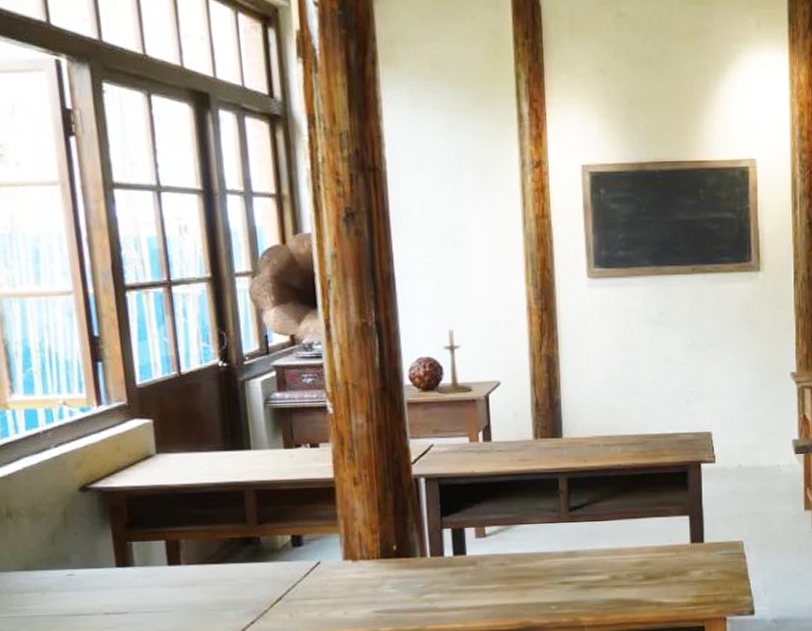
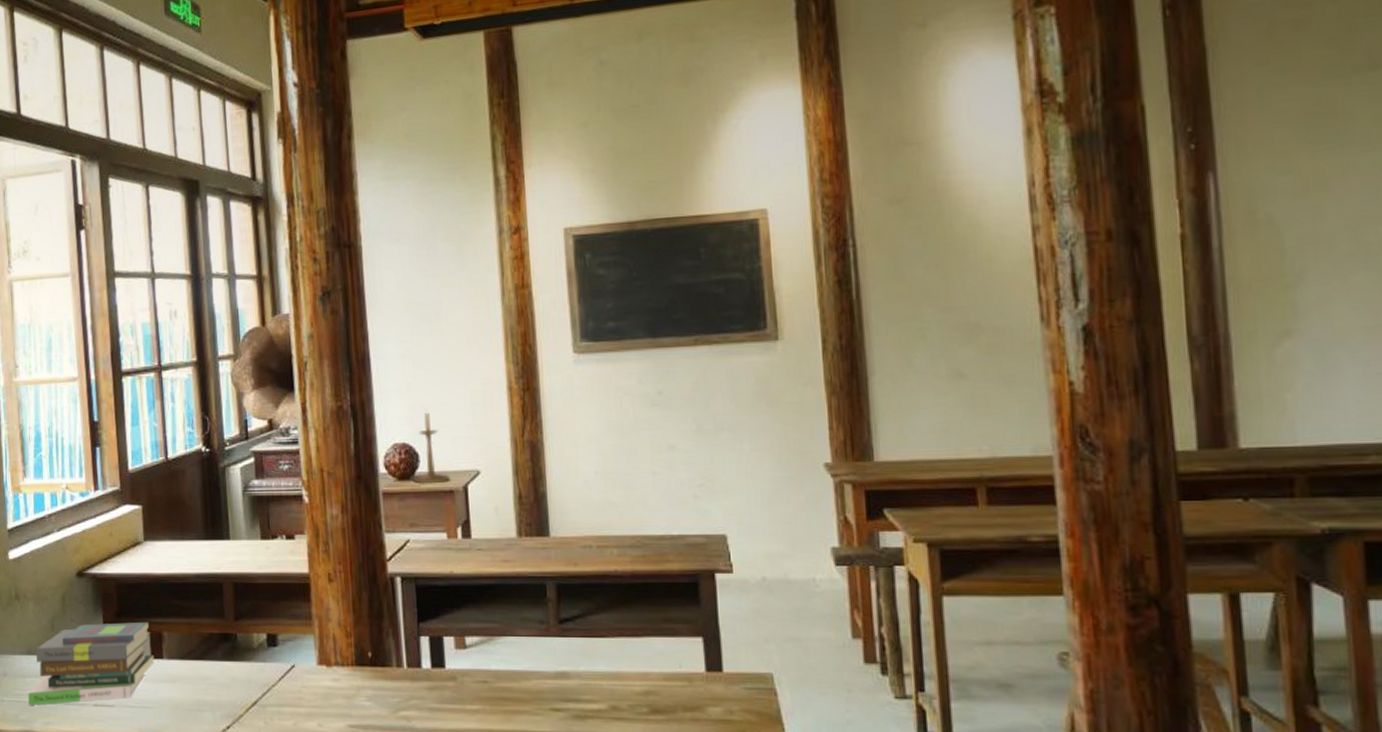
books: none [26,531,171,620] -> present [28,621,154,706]

